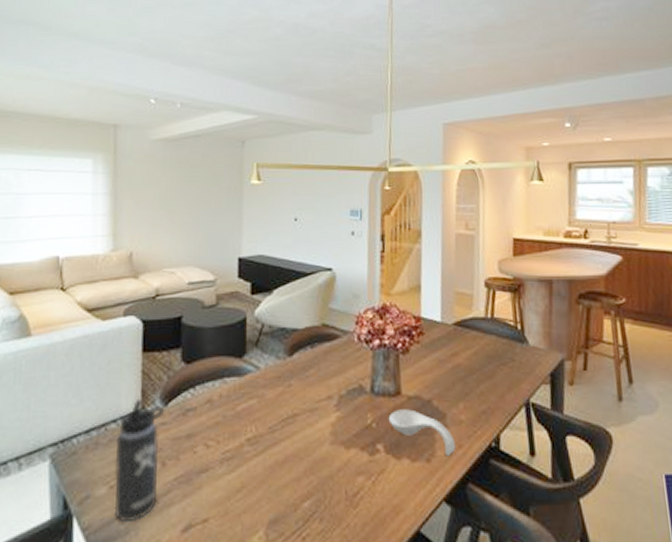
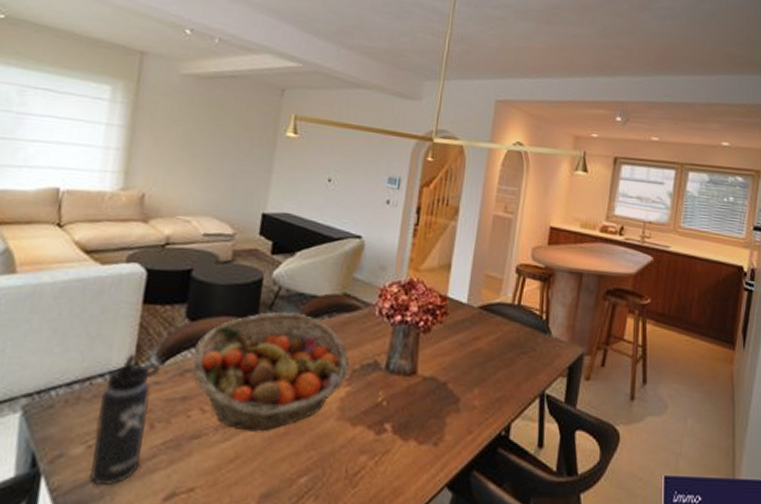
fruit basket: none [192,346,337,462] -> present [191,312,350,432]
spoon rest: present [388,409,456,457] -> none [400,389,466,442]

